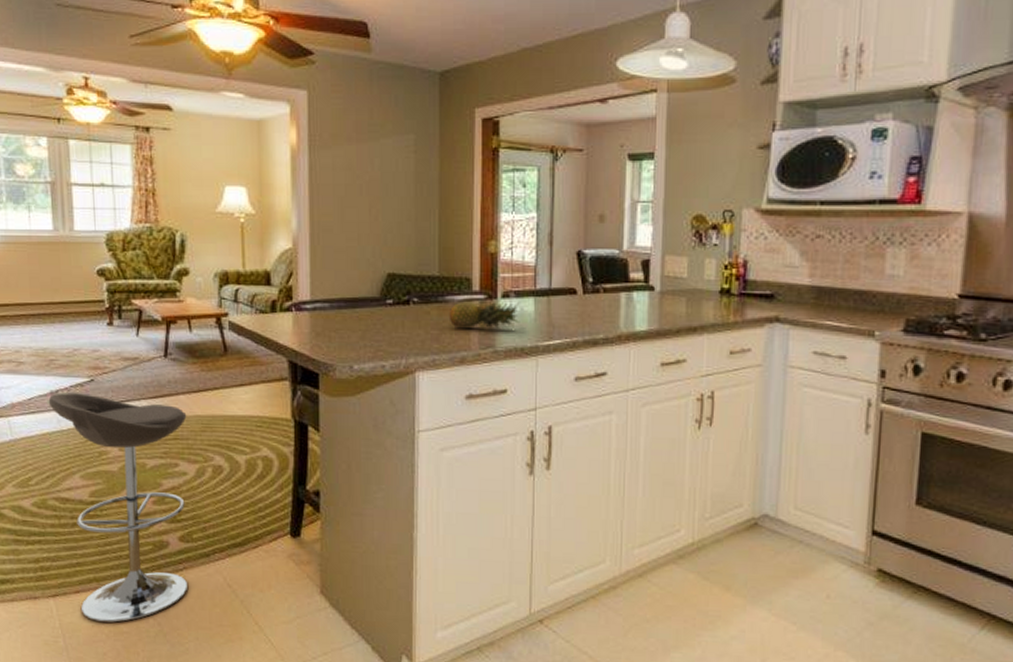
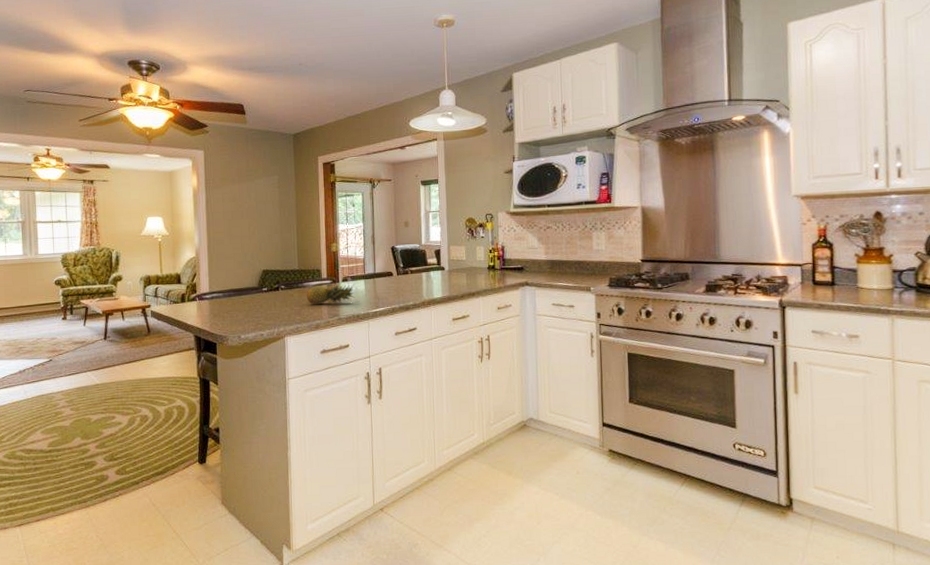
bar stool: present [48,393,189,624] -> none [18,370,123,543]

